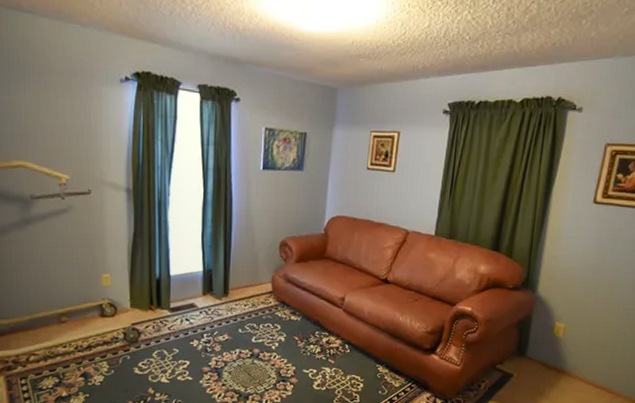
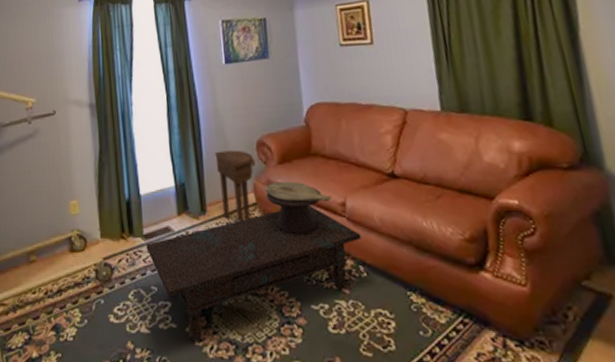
coffee table: none [172,297,352,392] -> present [146,205,362,343]
side table: none [242,246,277,305] -> present [215,150,256,222]
decorative bowl: none [281,276,335,319] -> present [264,181,332,235]

